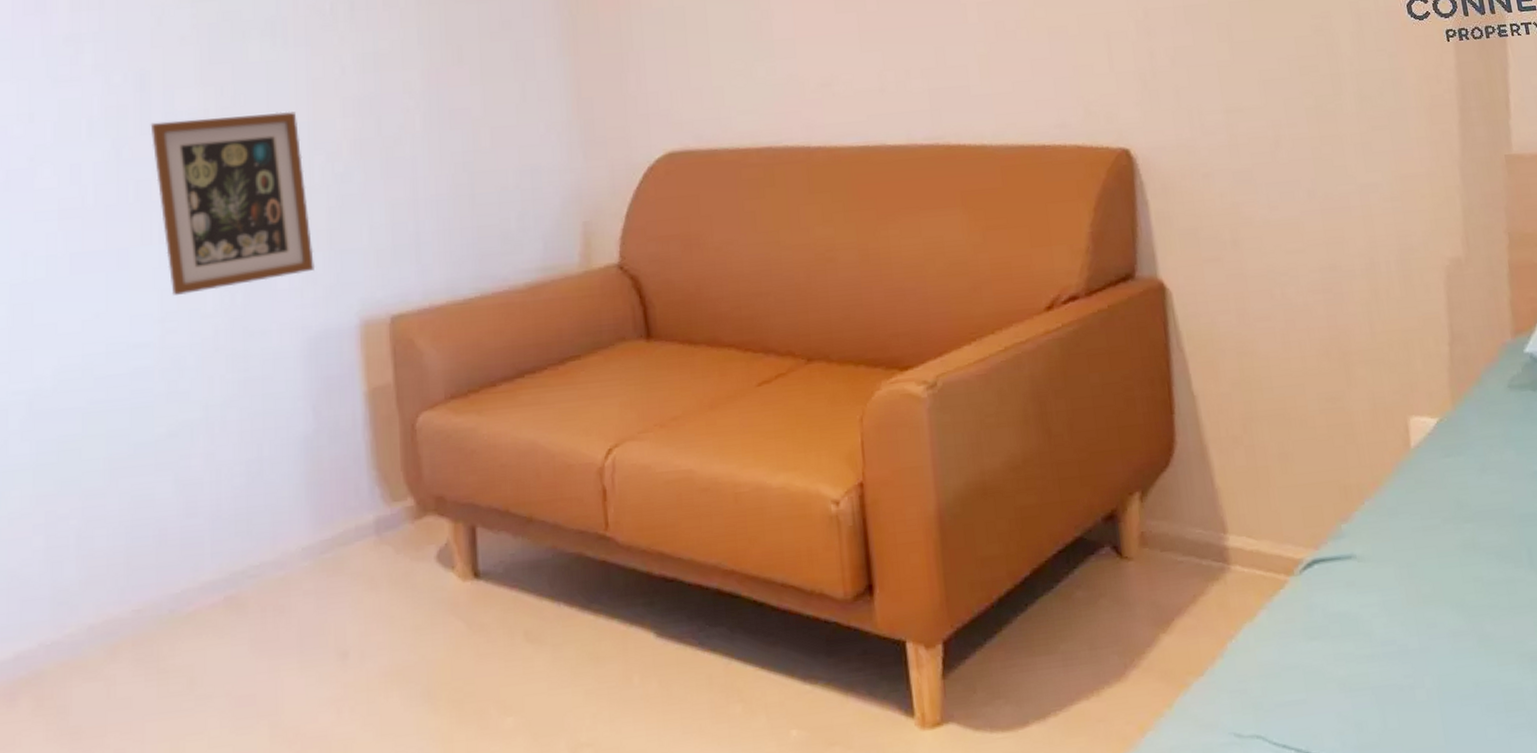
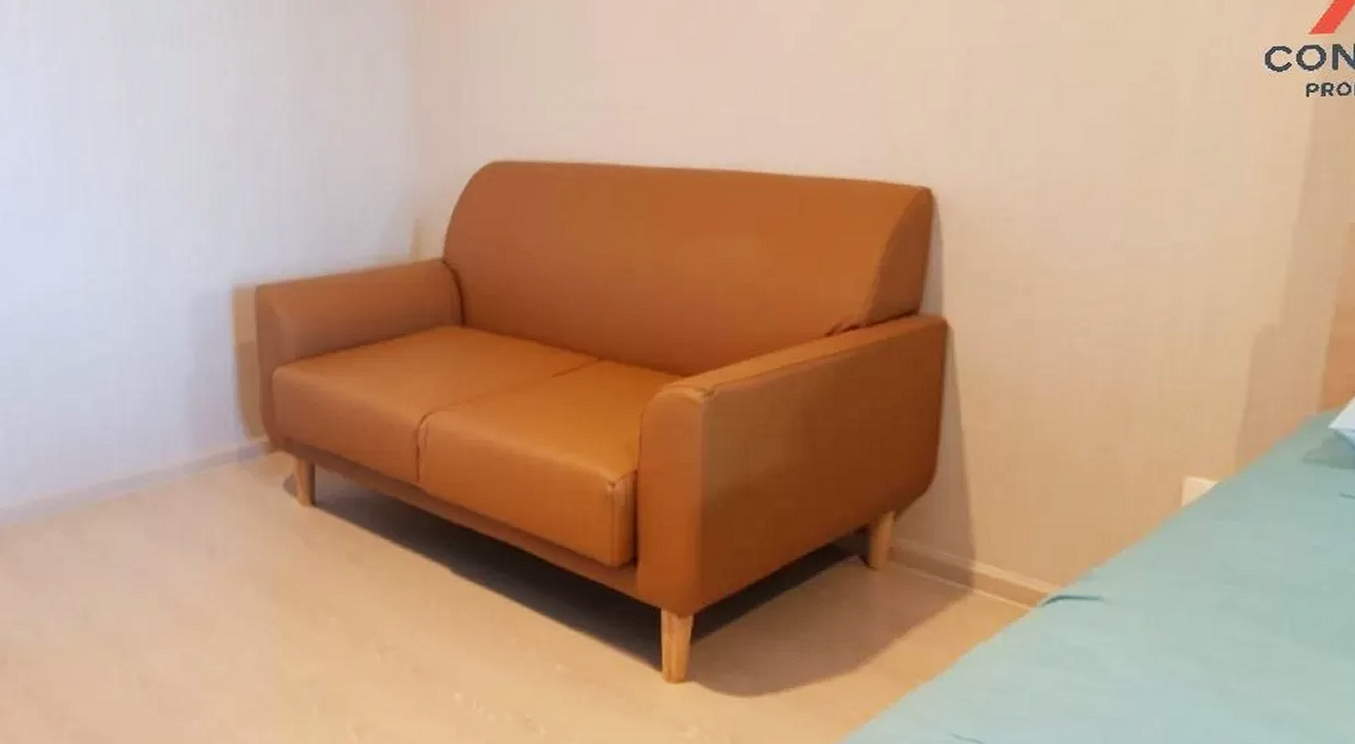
picture frame: present [150,111,316,295] -> none [78,105,200,253]

